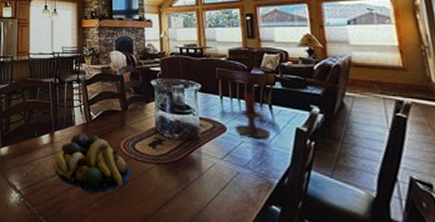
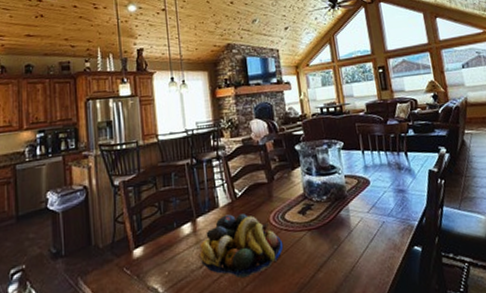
candle holder: present [234,92,272,140] -> none [376,143,409,187]

